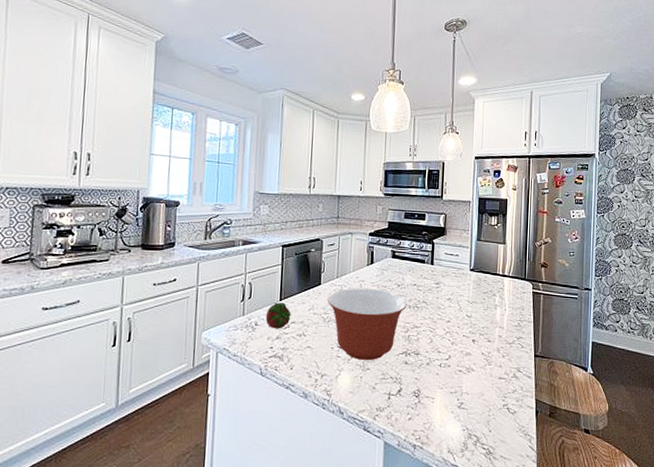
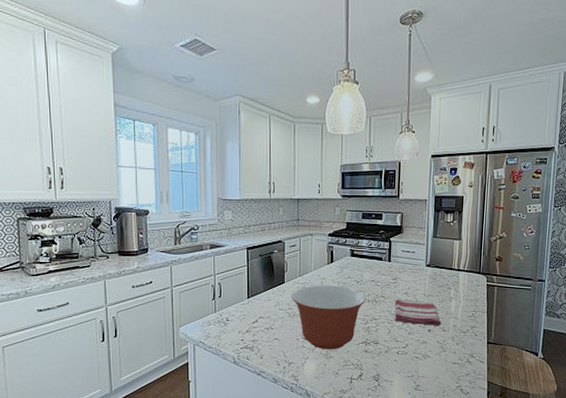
fruit: present [265,302,291,329] -> none [235,300,259,324]
dish towel: none [437,305,487,336] -> present [395,299,442,326]

